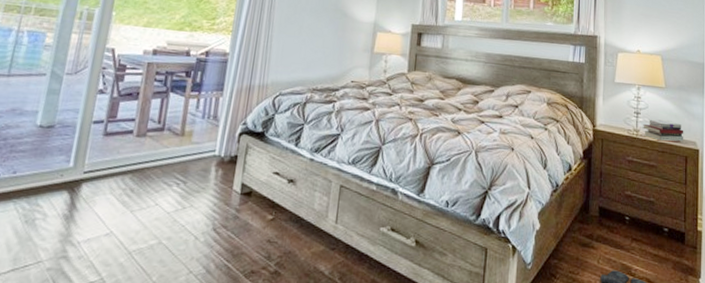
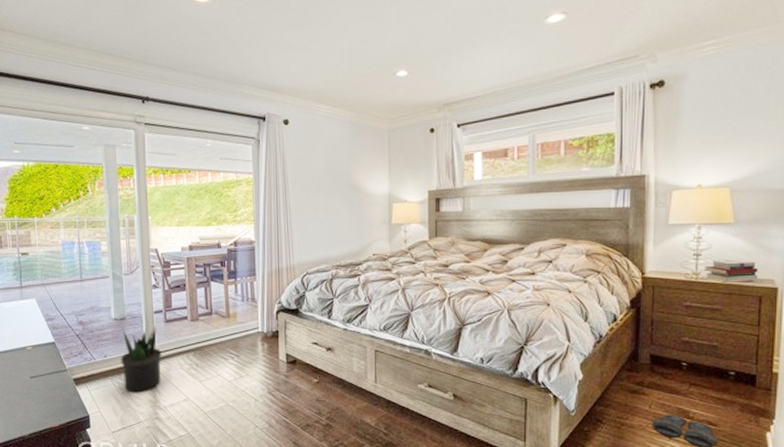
planter: none [29,137,92,221] -> present [121,326,162,391]

